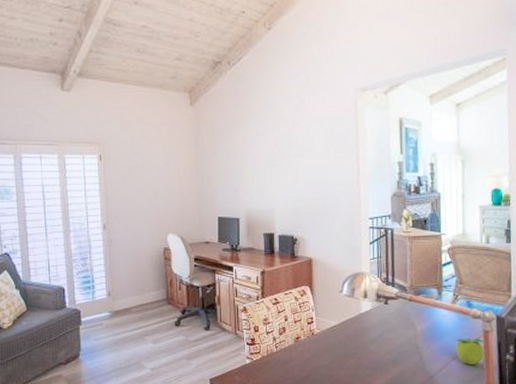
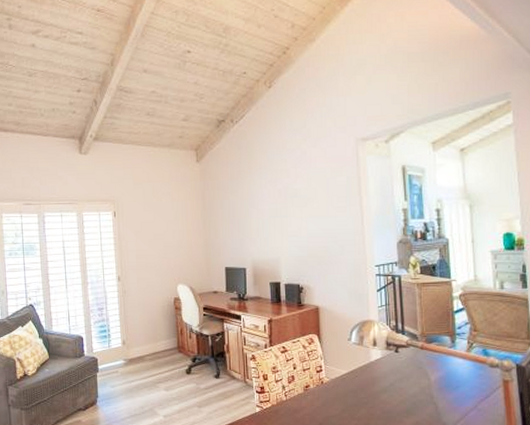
fruit: present [455,338,484,366] -> none [473,388,504,417]

